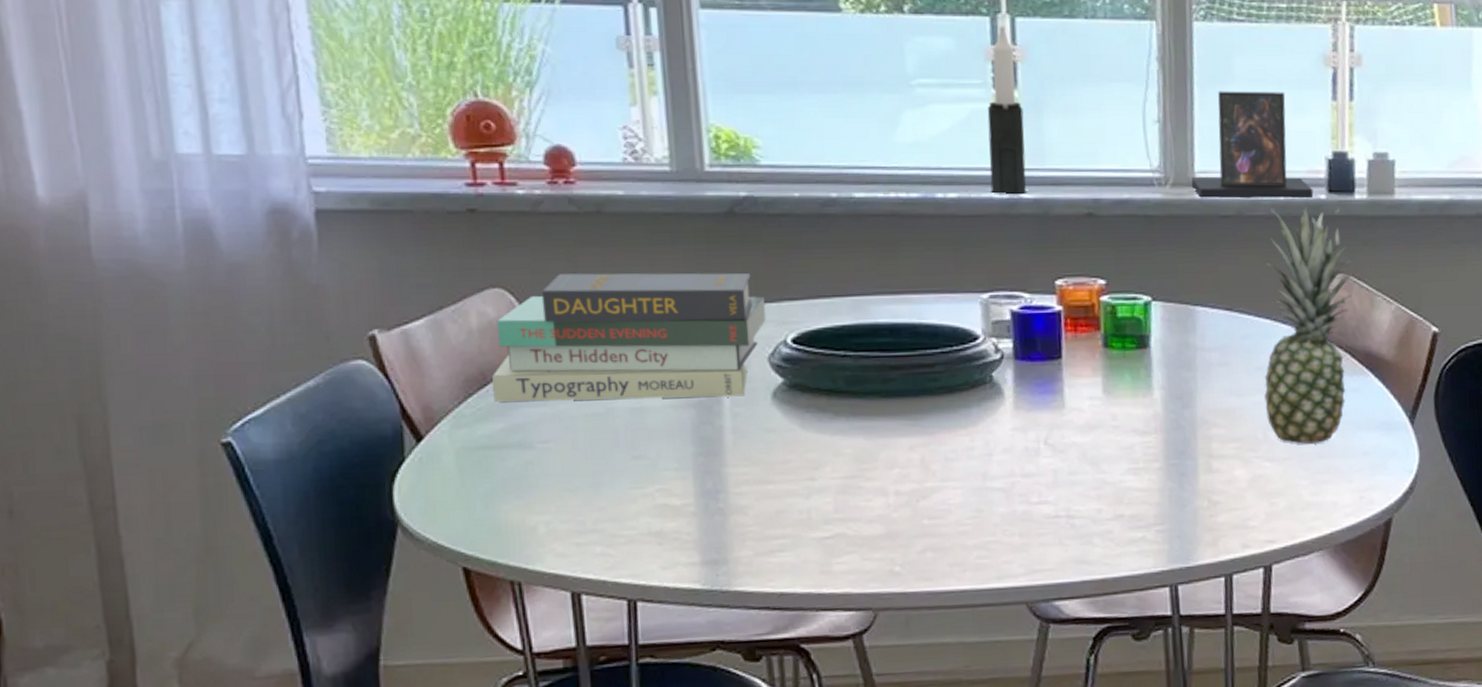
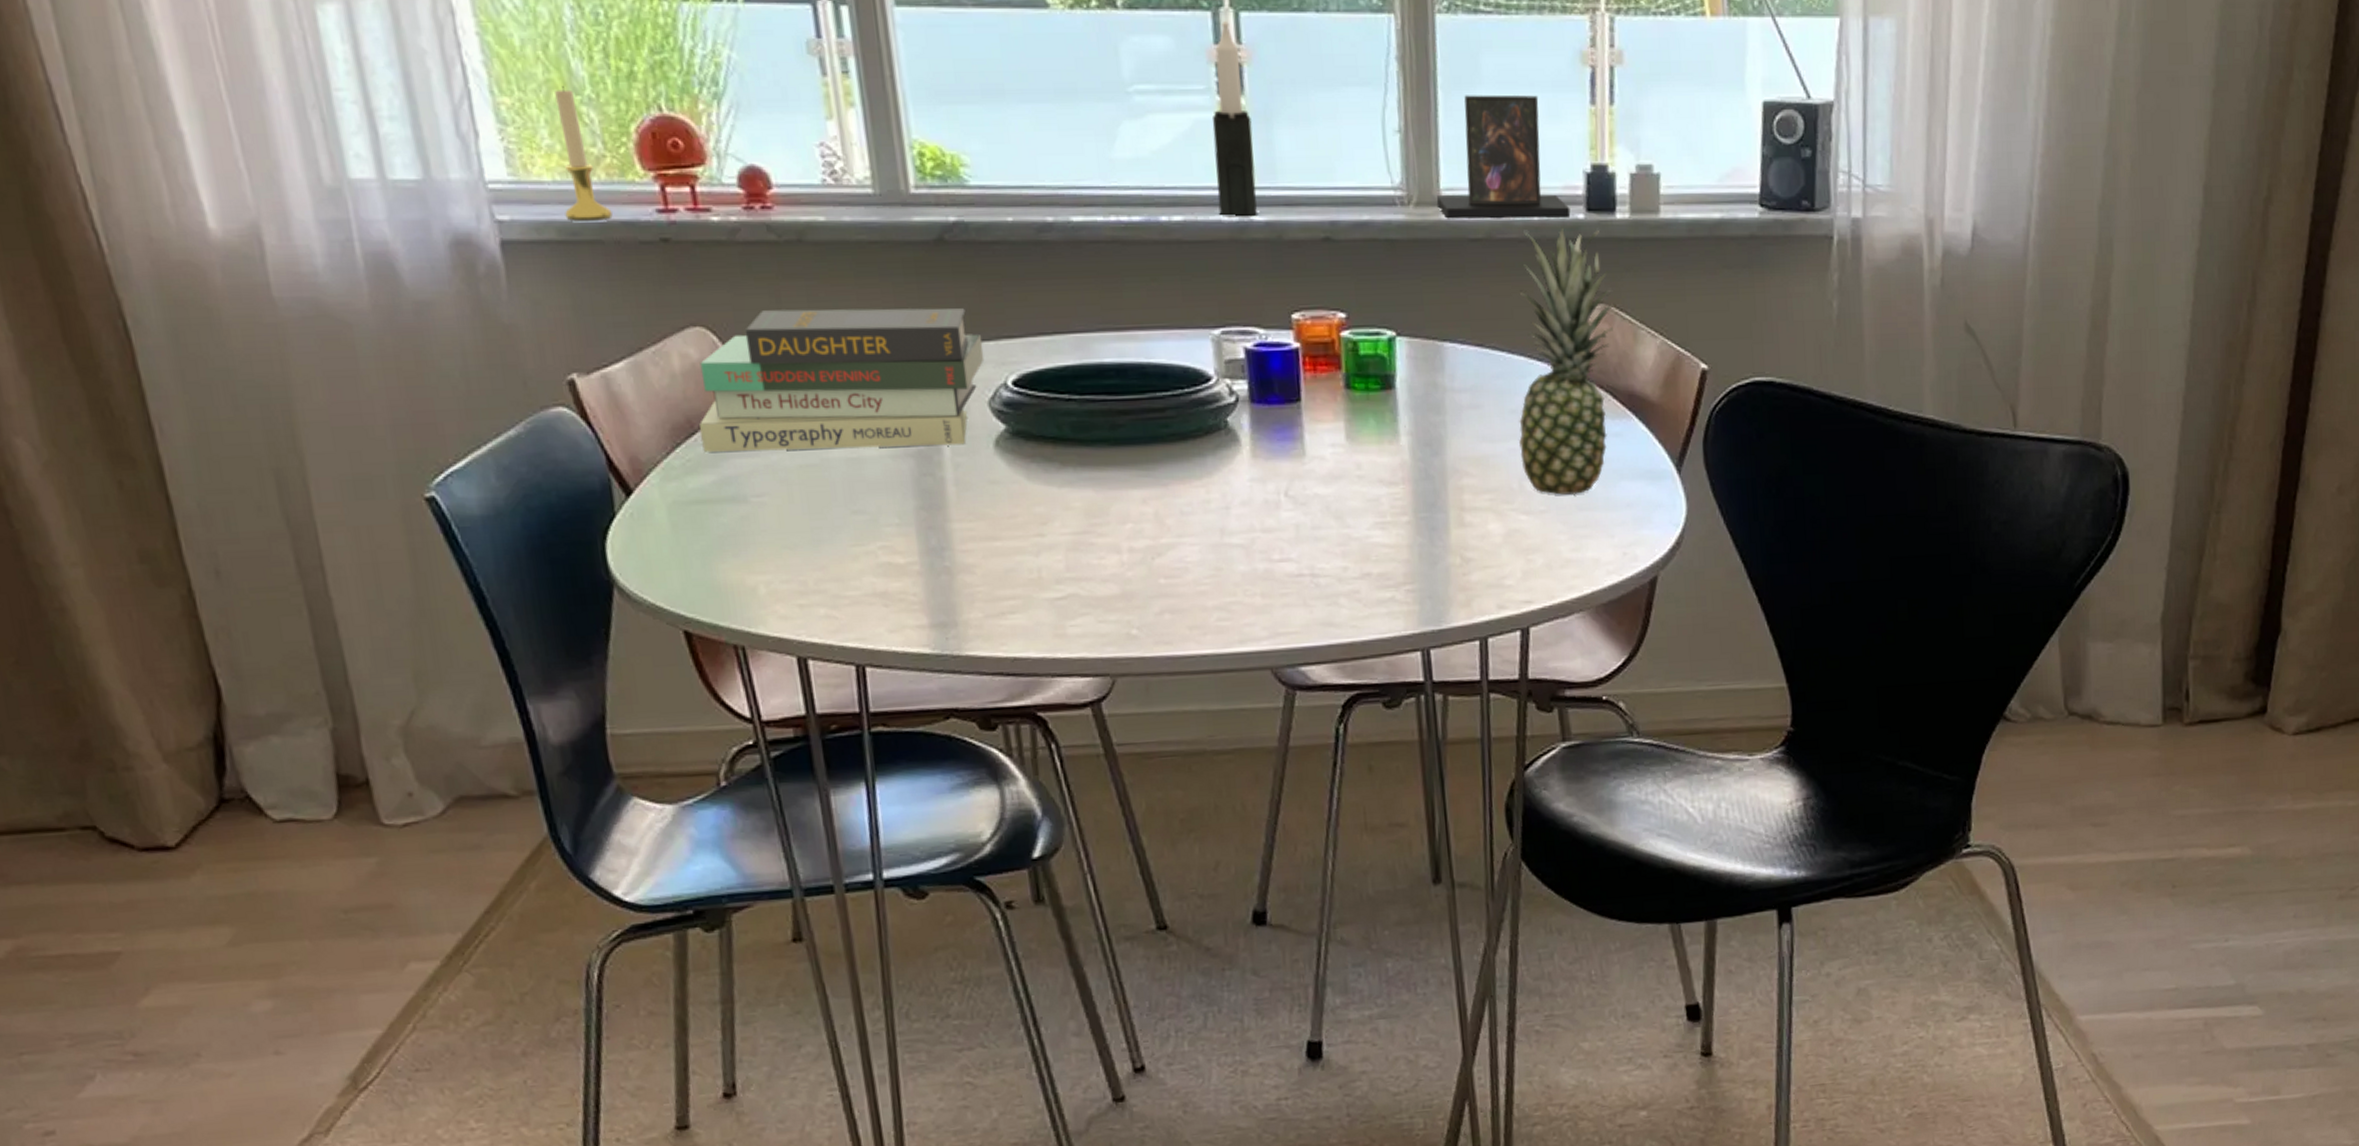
candle holder: none [378,74,424,194] -> present [555,86,613,223]

